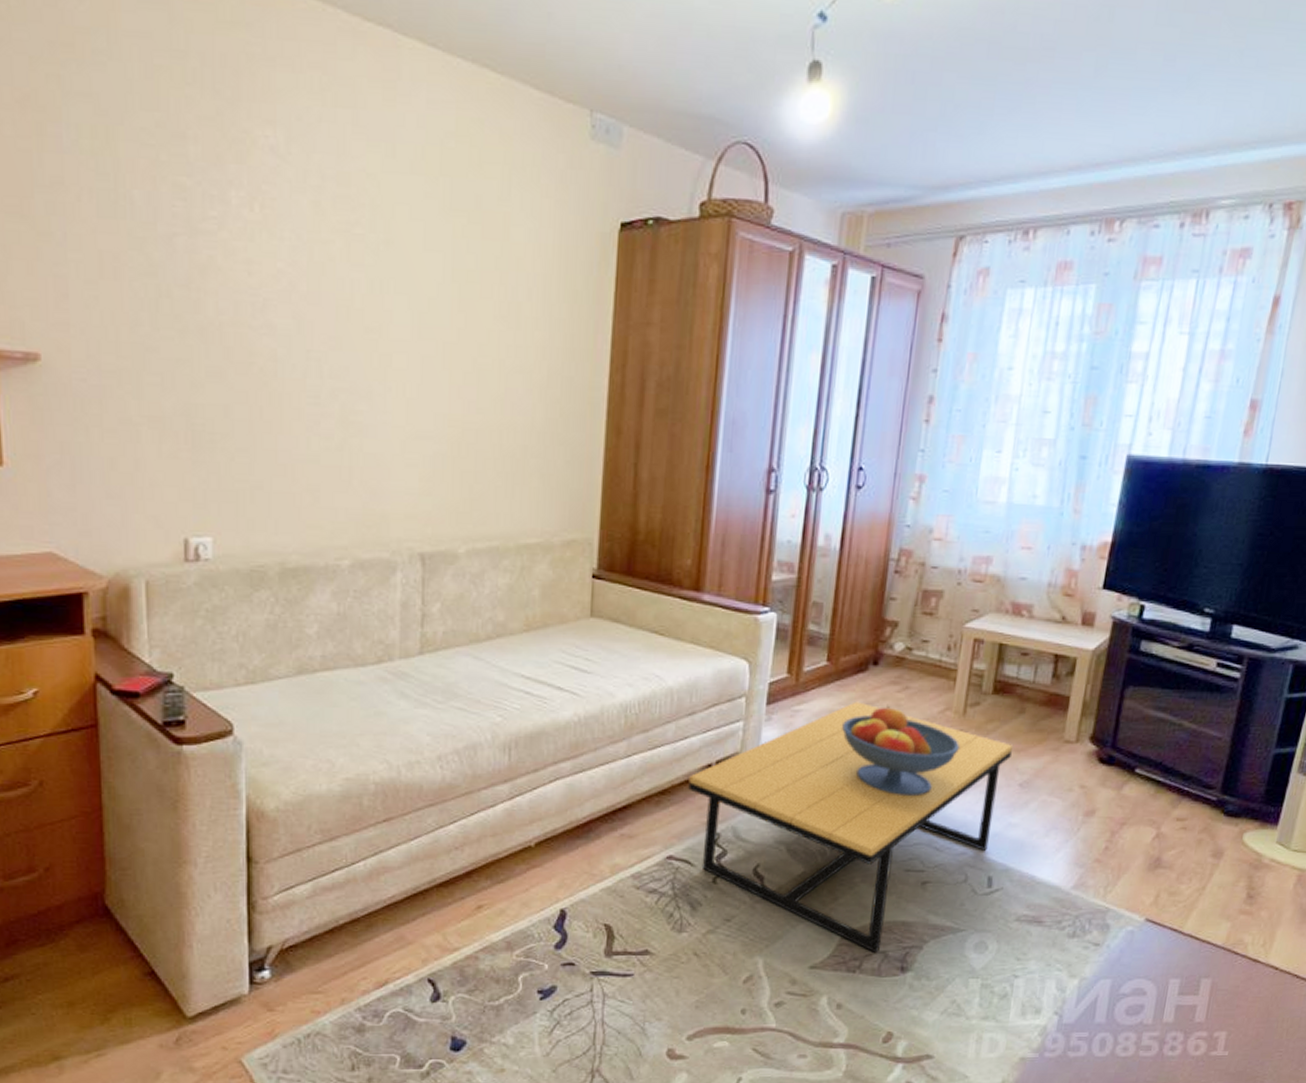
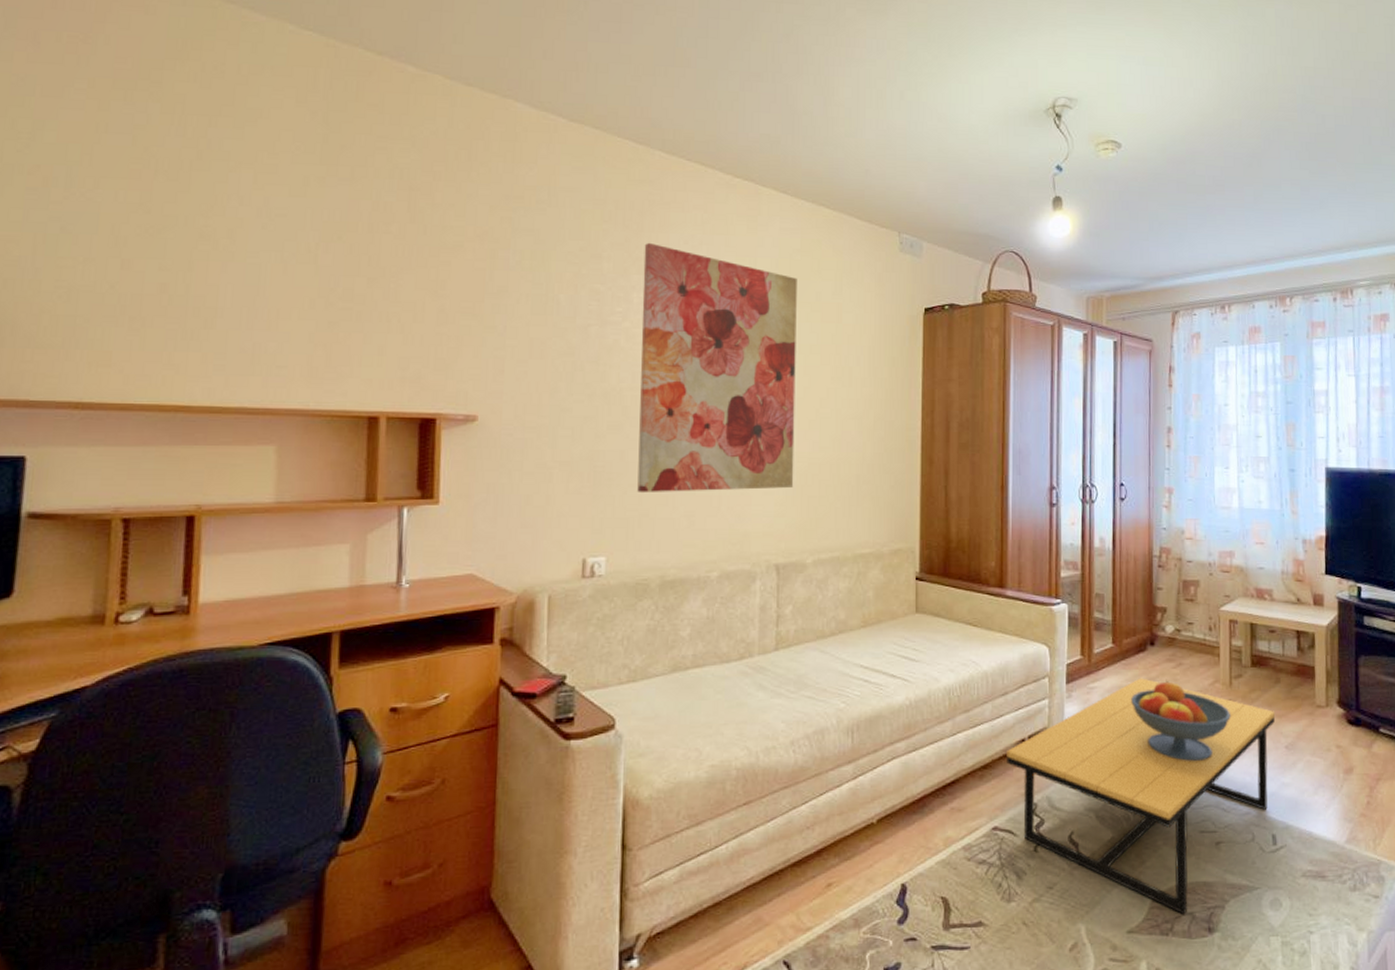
wall art: none [243,116,450,460] -> present [637,242,797,493]

